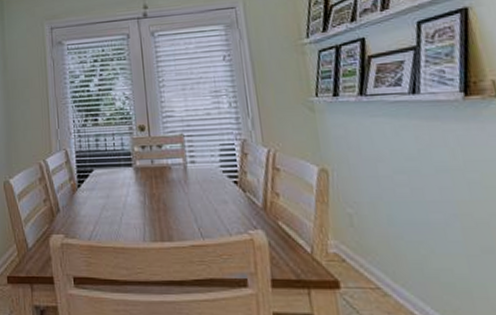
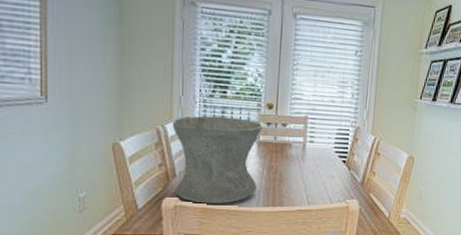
vase: none [52,144,141,240] -> present [172,116,263,204]

